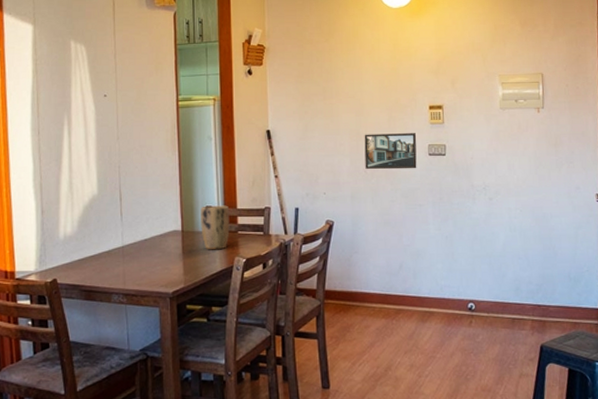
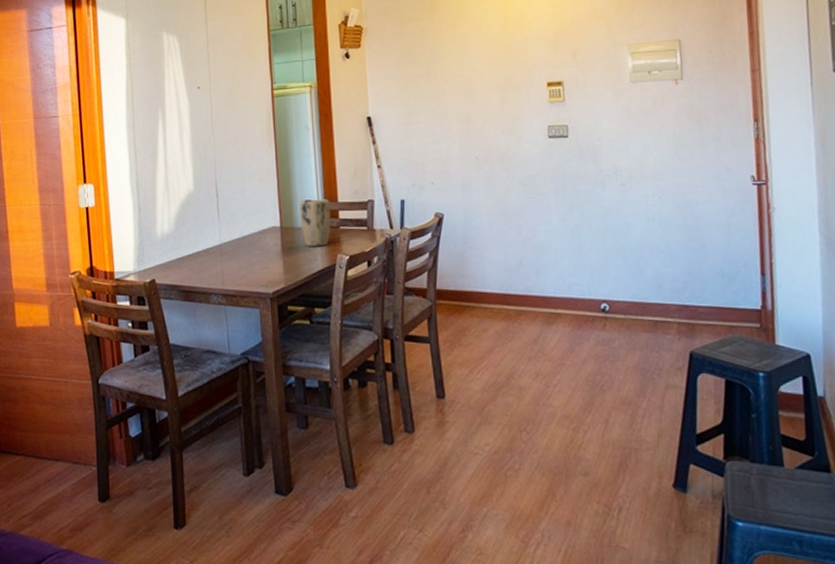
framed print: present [364,133,417,170] -> none [474,113,536,155]

